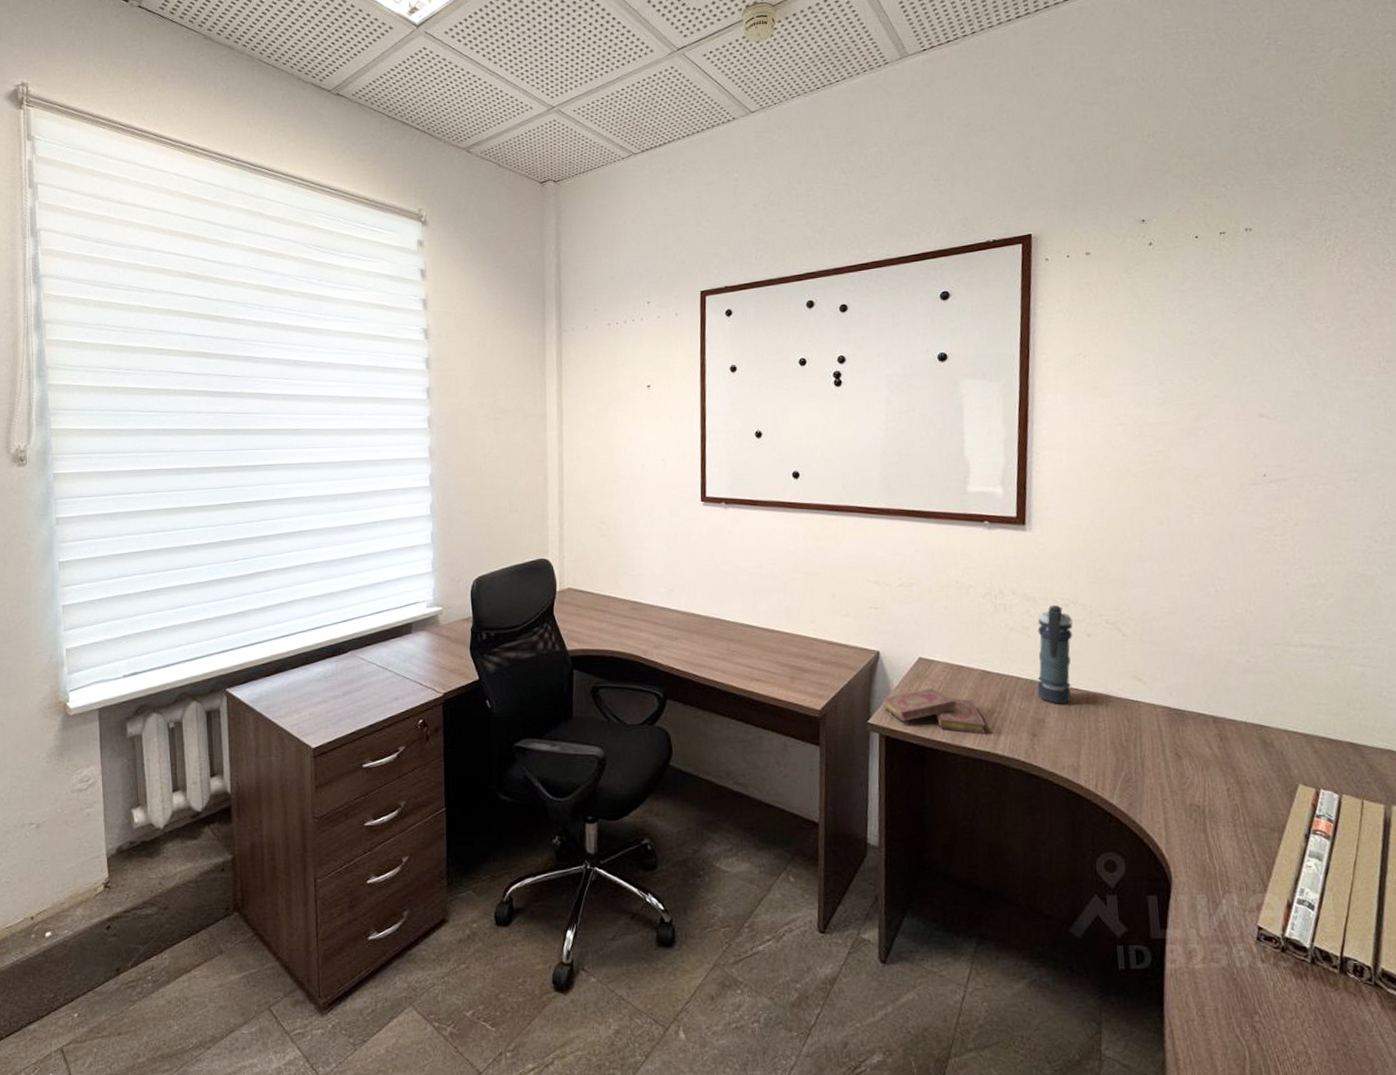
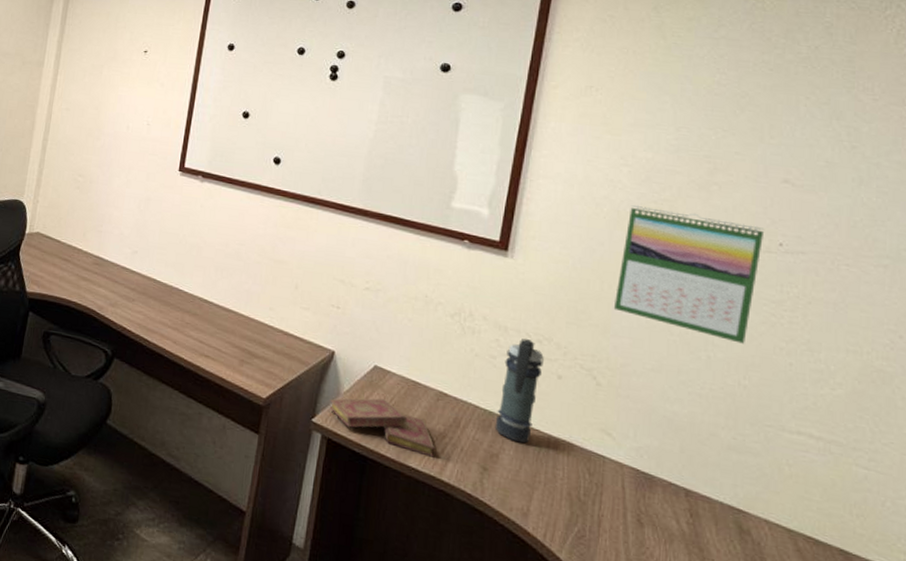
calendar: none [1127,459,1250,573] -> present [613,205,765,344]

